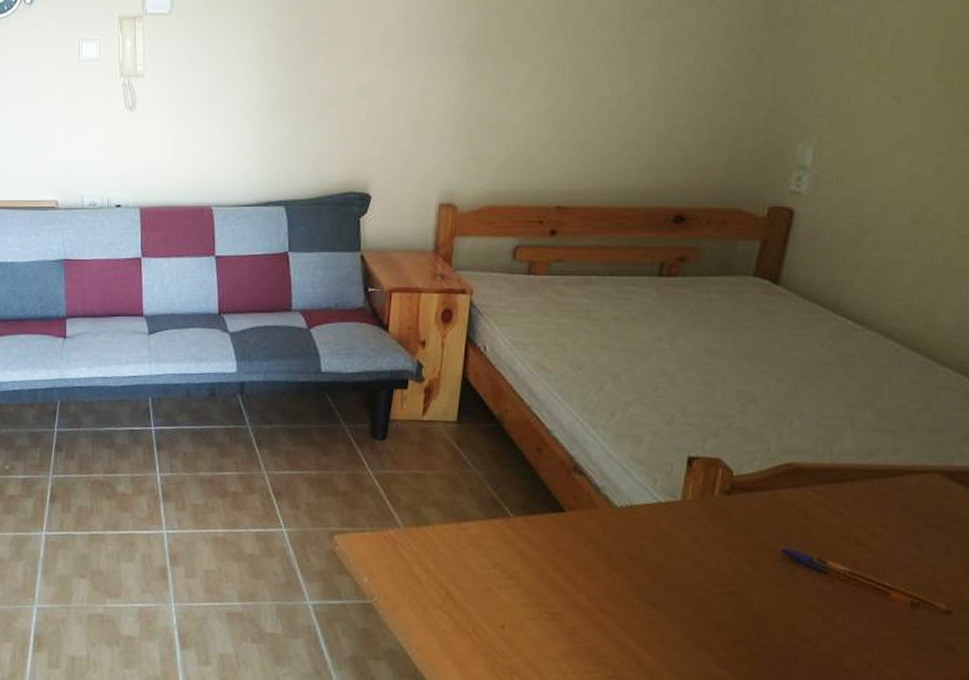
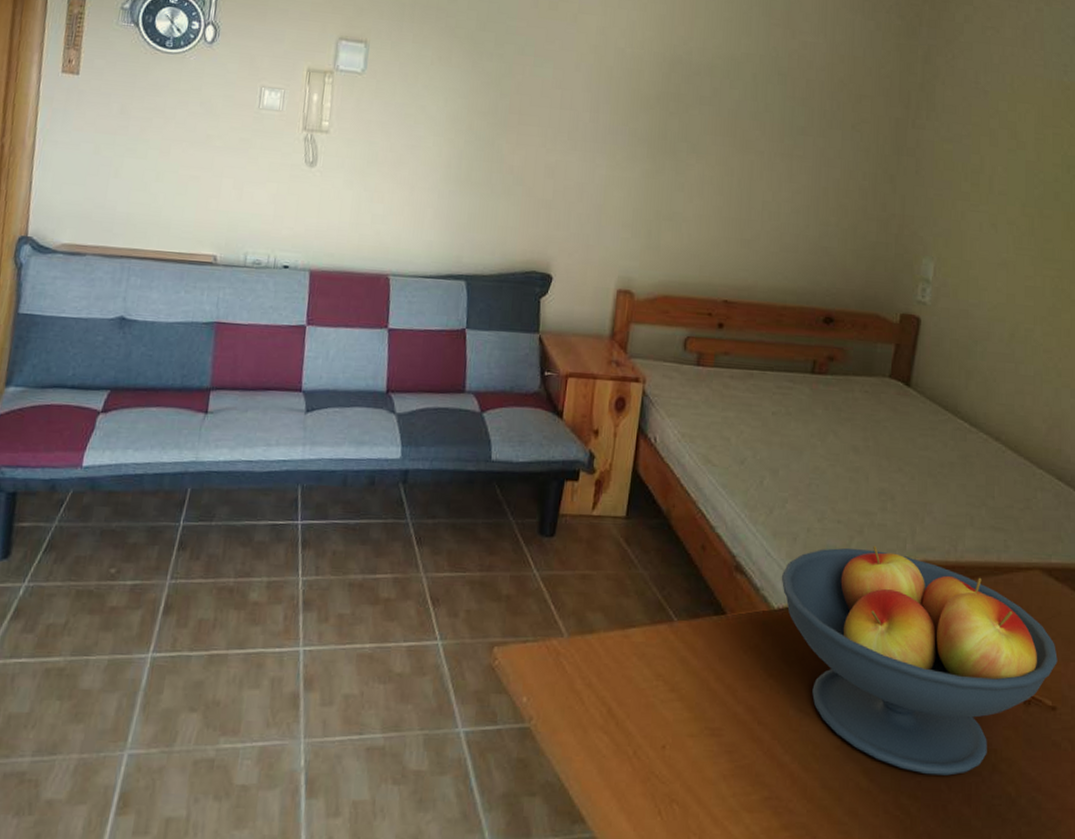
fruit bowl: none [624,447,957,670] -> present [781,545,1058,776]

